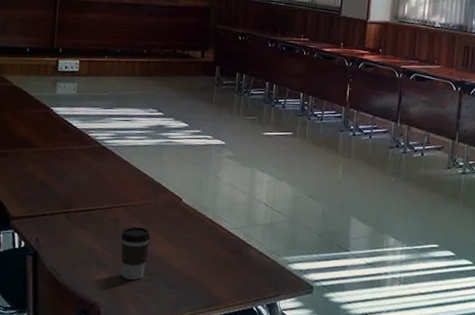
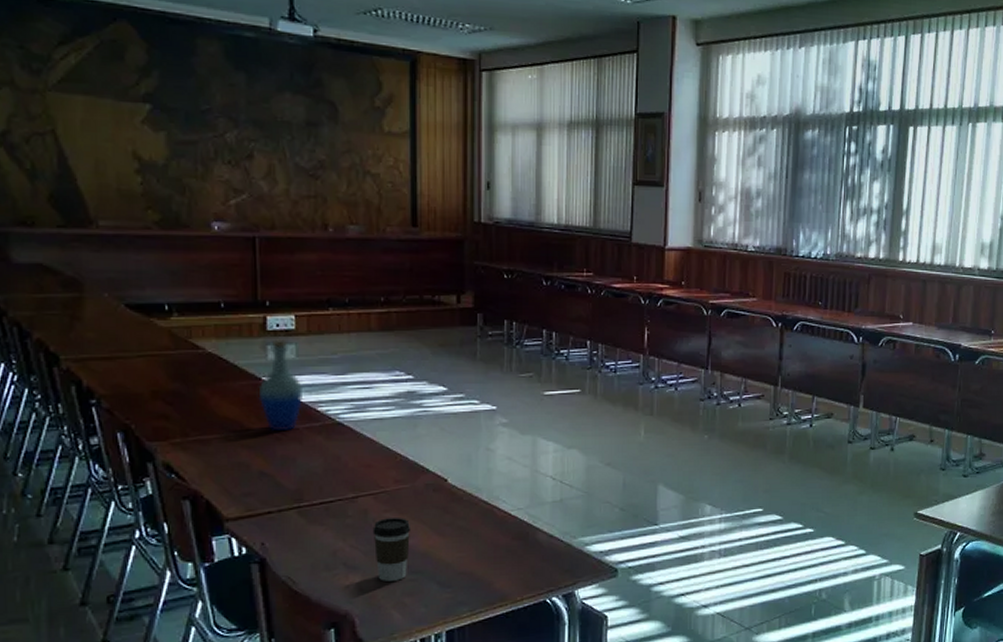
bottle: none [46,78,80,151] -> present [258,339,304,432]

